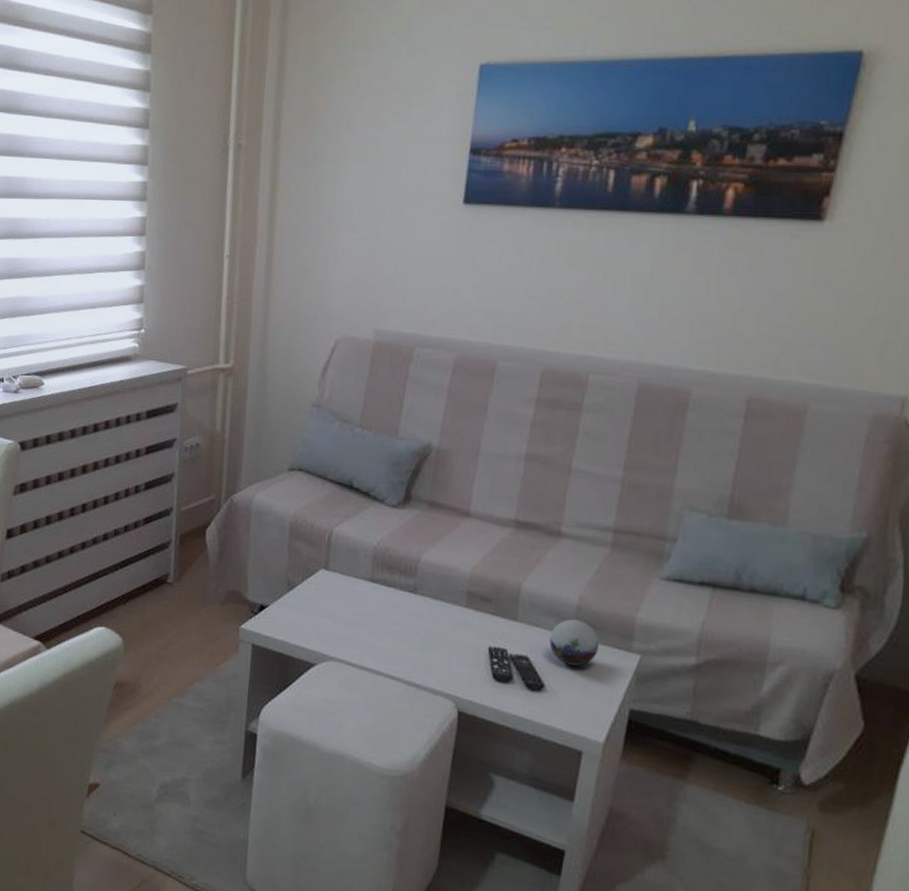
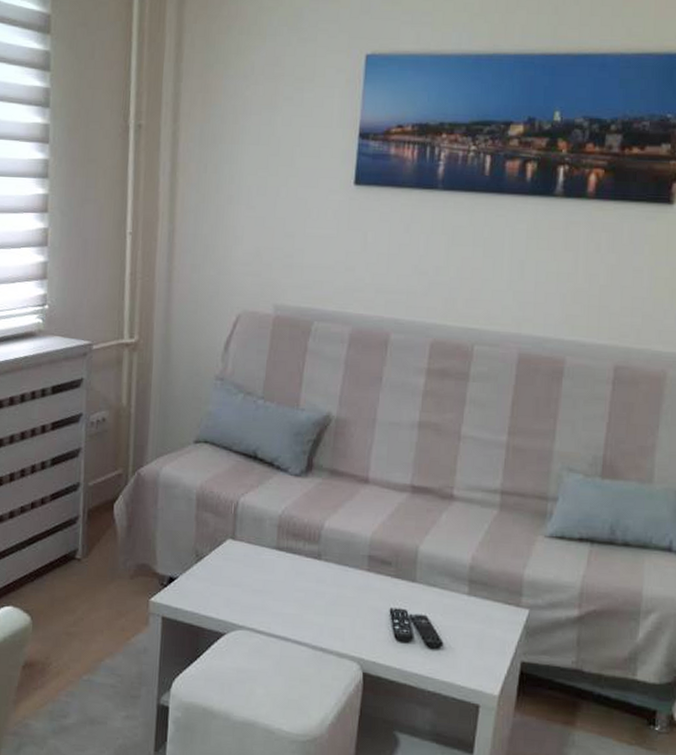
decorative orb: present [549,619,600,667] -> none [446,578,492,623]

